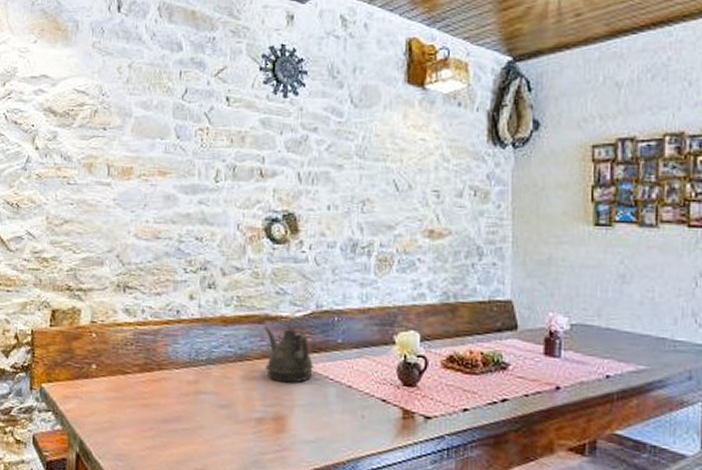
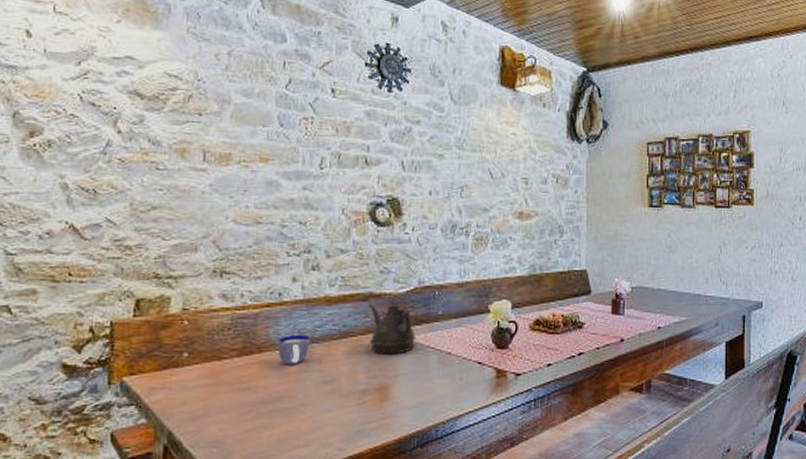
cup: none [176,354,207,386] -> present [277,335,310,365]

